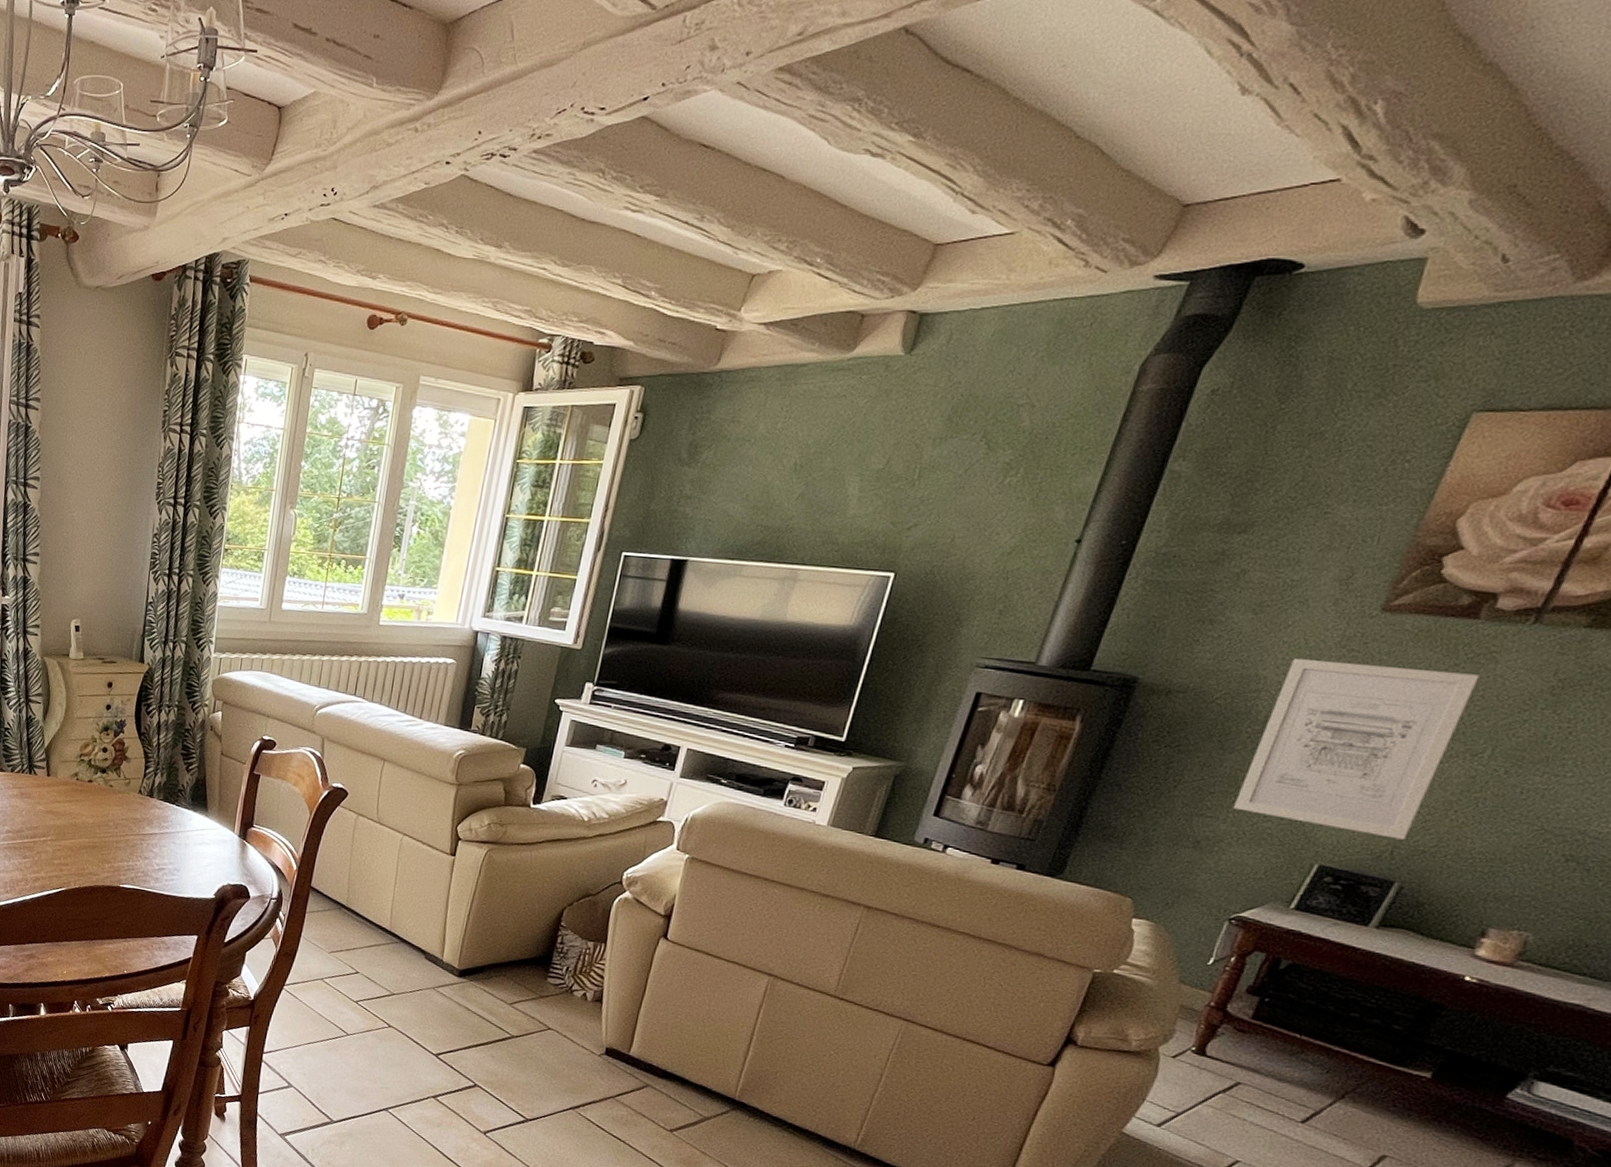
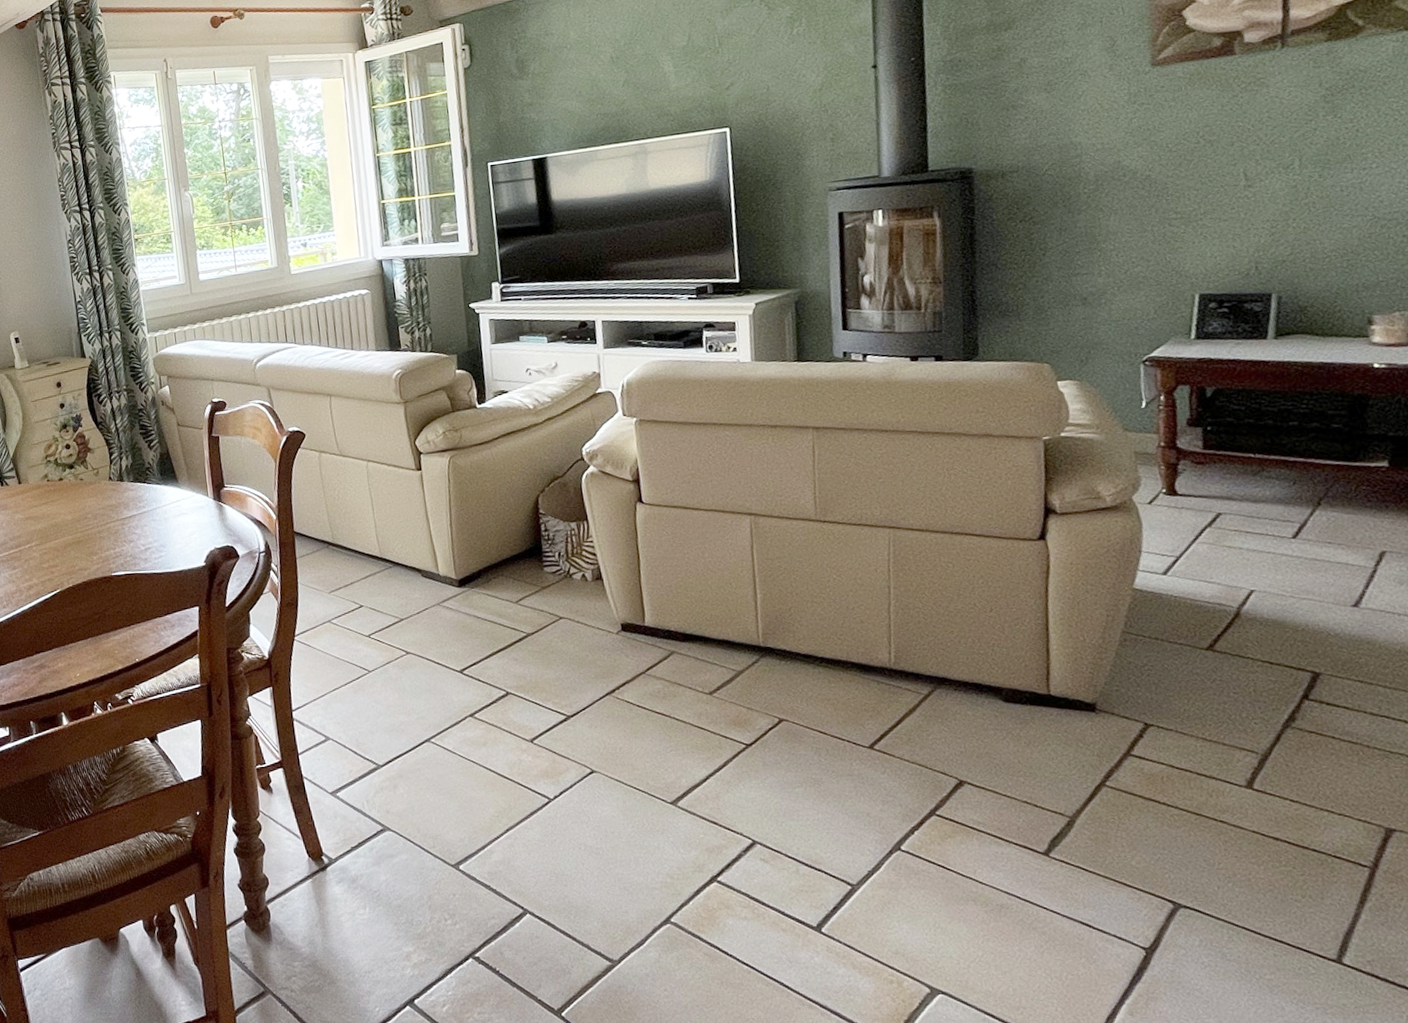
wall art: present [1232,658,1480,840] -> none [1096,100,1263,262]

